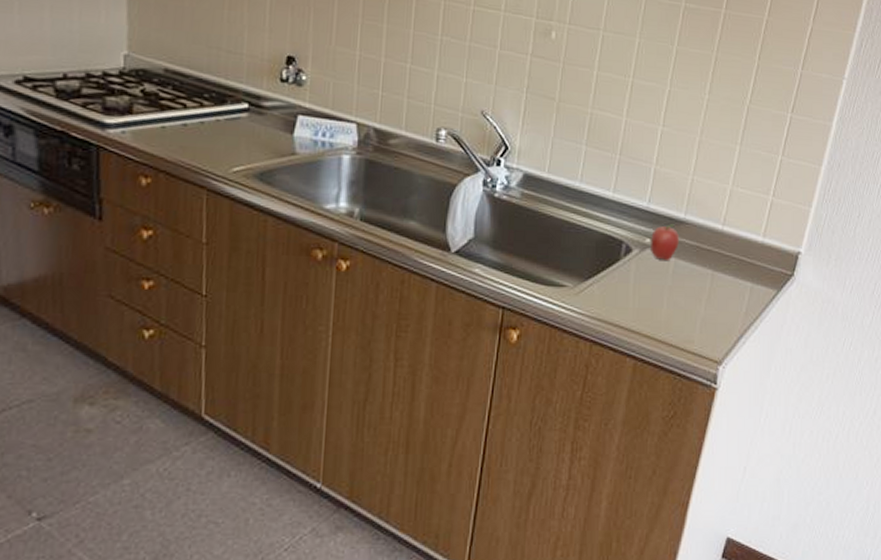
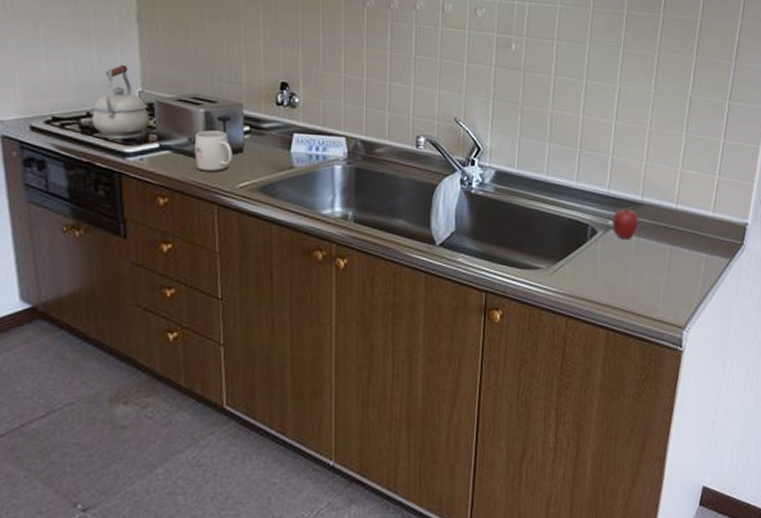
kettle: none [68,22,136,109] -> present [91,64,150,140]
toaster: none [140,61,244,136] -> present [153,93,245,159]
mug: none [184,105,228,153] -> present [194,131,232,172]

